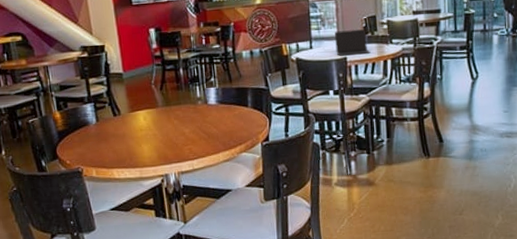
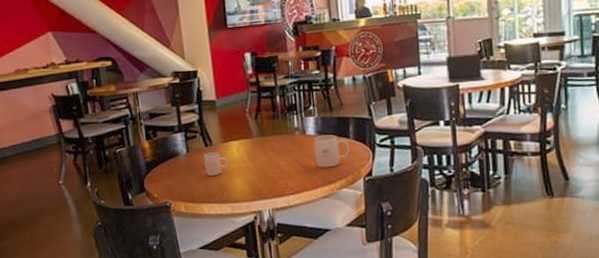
mug: none [113,121,136,143] -> present [204,152,228,176]
mug: none [215,104,249,135] -> present [313,134,350,168]

